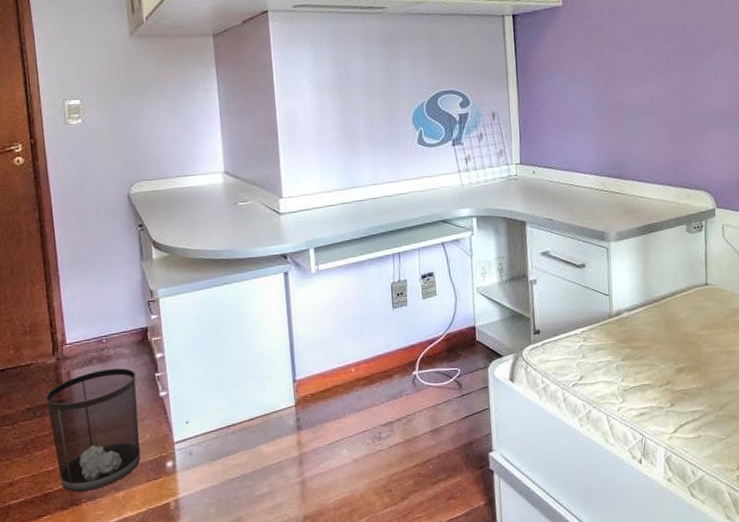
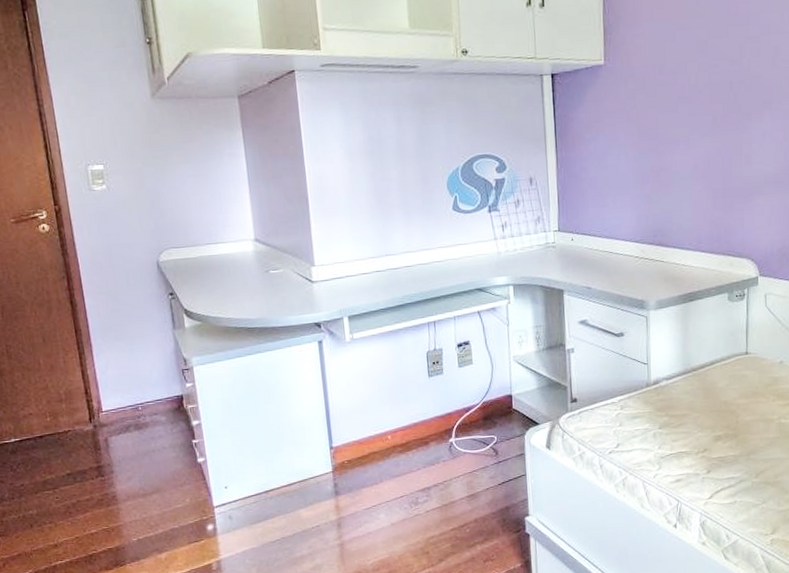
waste bin: present [45,368,141,492] -> none [84,435,181,553]

